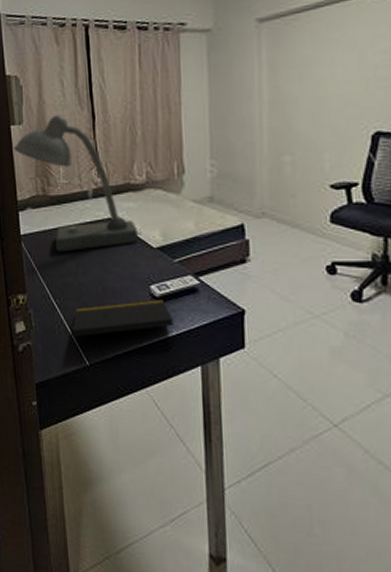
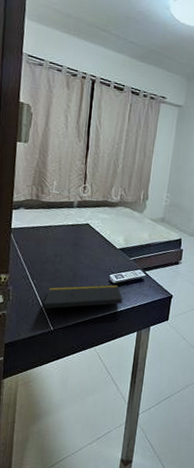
desk lamp: present [14,115,142,252] -> none [17,141,110,245]

